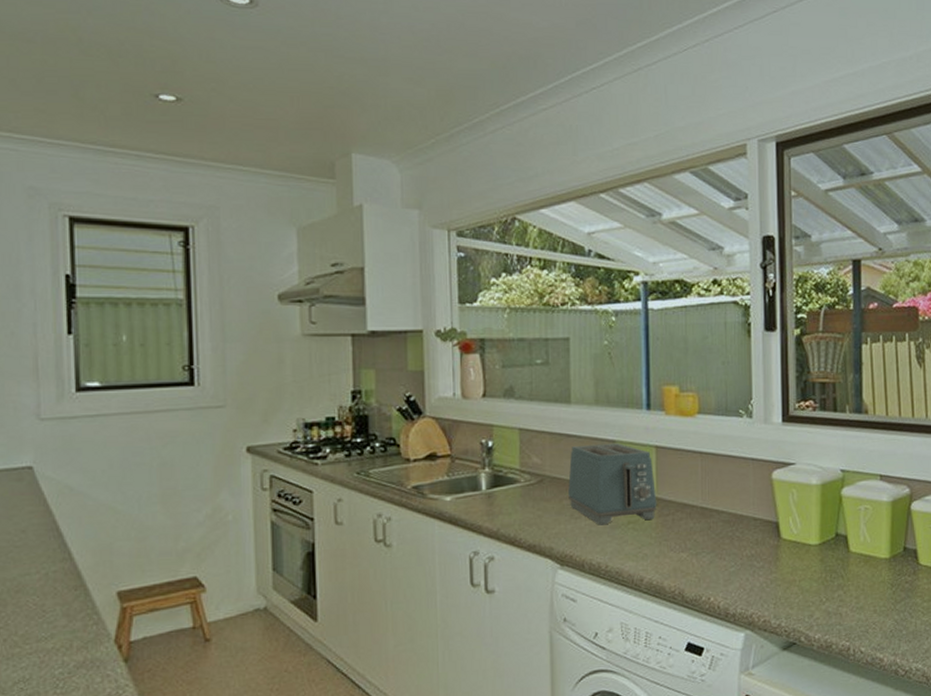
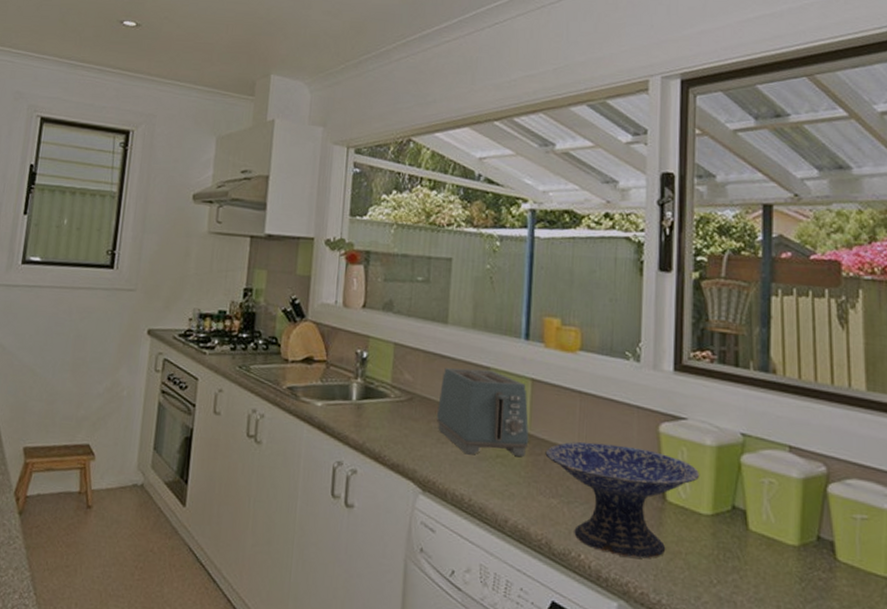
decorative bowl: none [673,495,809,593] -> present [545,441,700,559]

